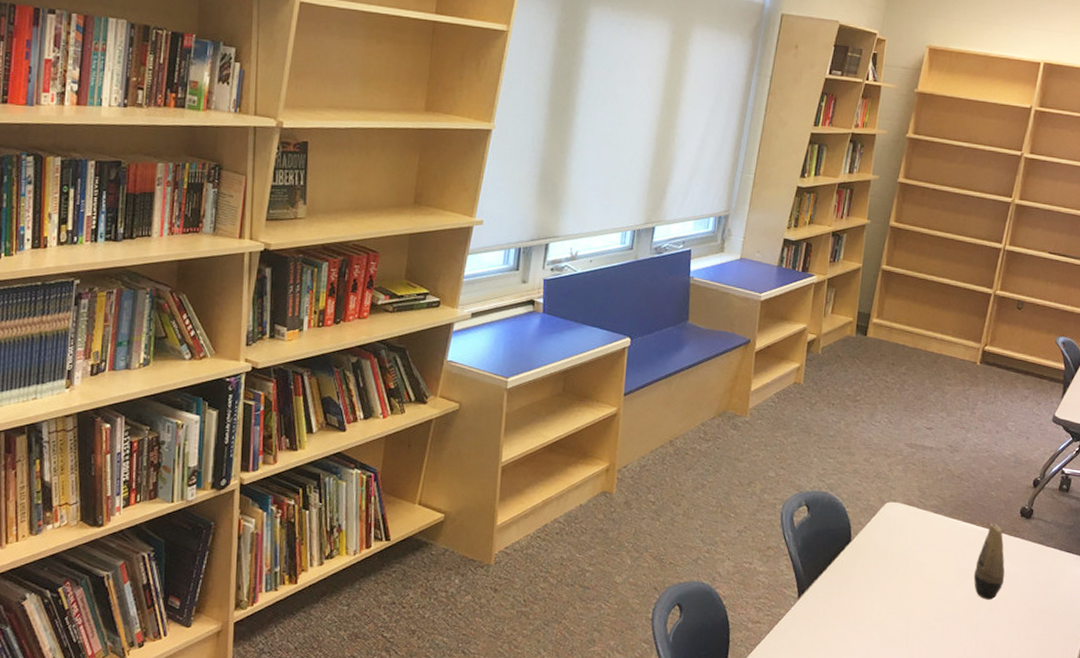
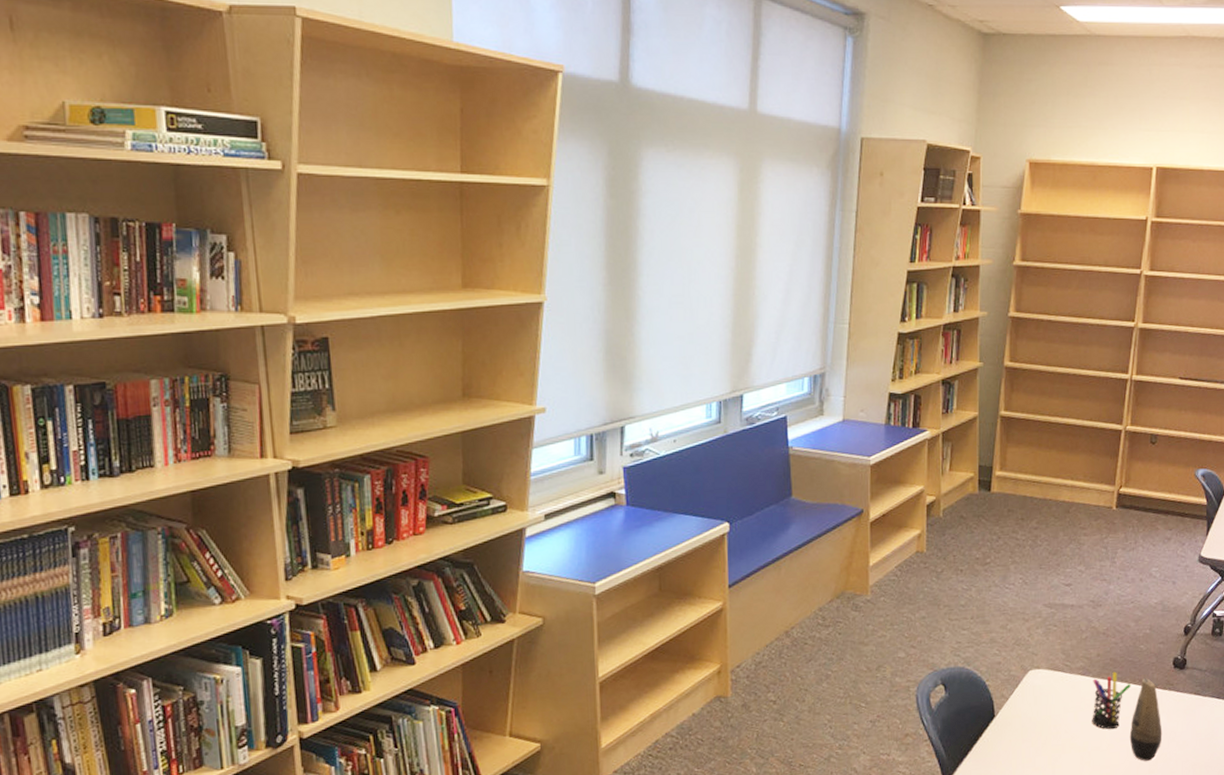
pen holder: none [940,513,980,566] -> present [1092,671,1132,729]

